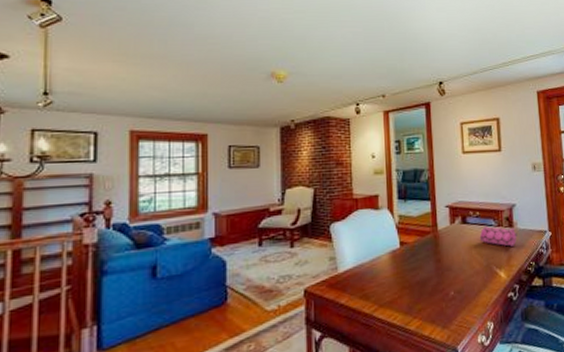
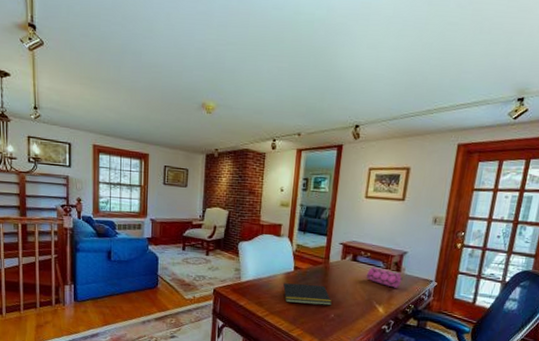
notepad: none [389,258,449,289] -> present [282,283,332,306]

